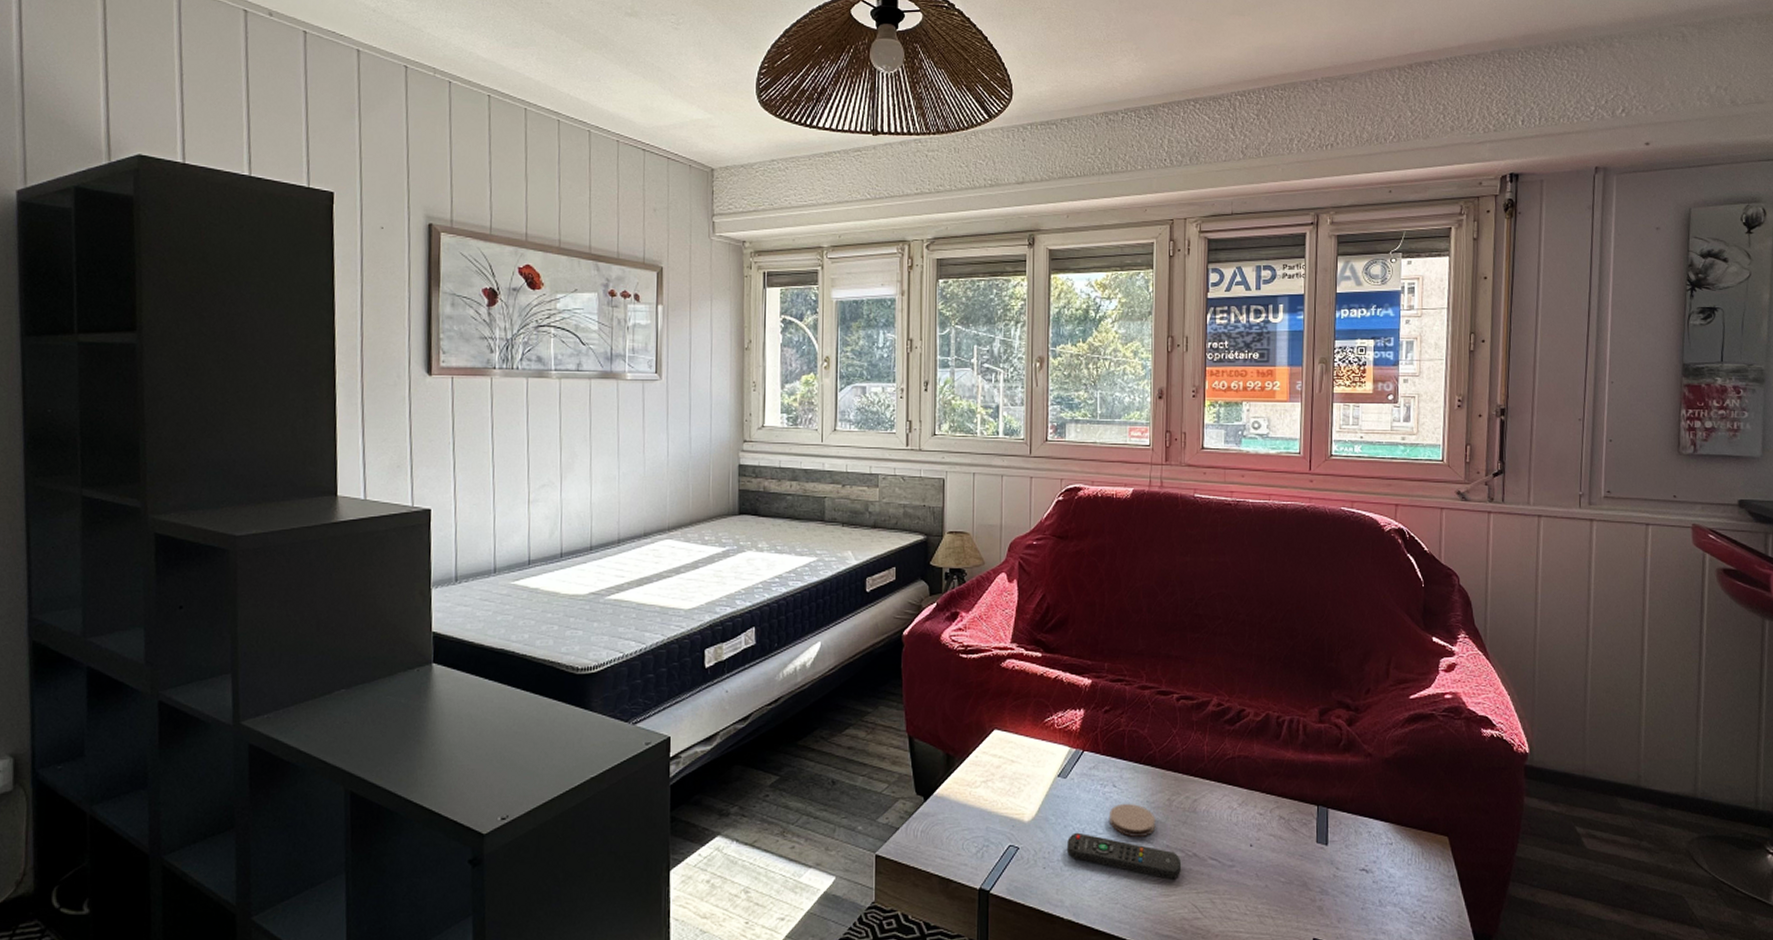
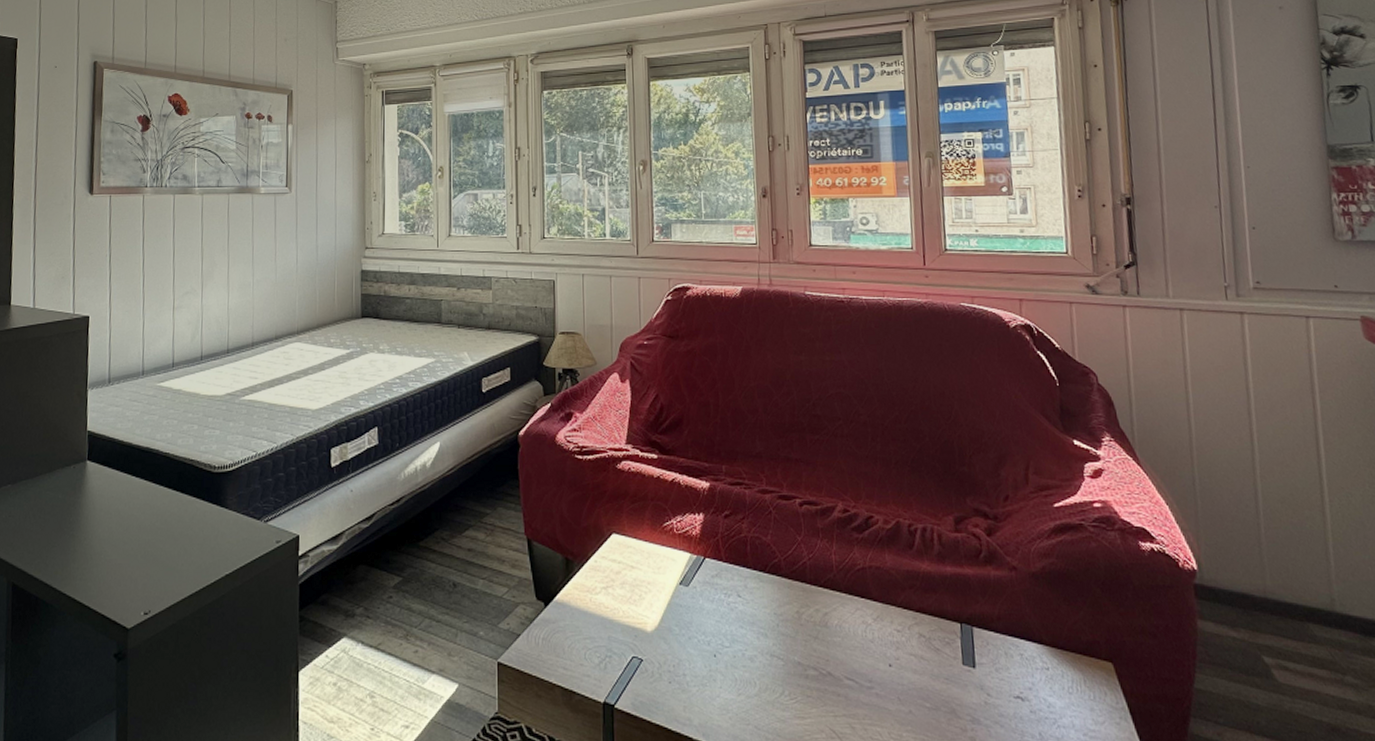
remote control: present [1067,832,1182,880] -> none [693,645,816,701]
coaster: present [1110,803,1156,837] -> none [735,614,786,652]

